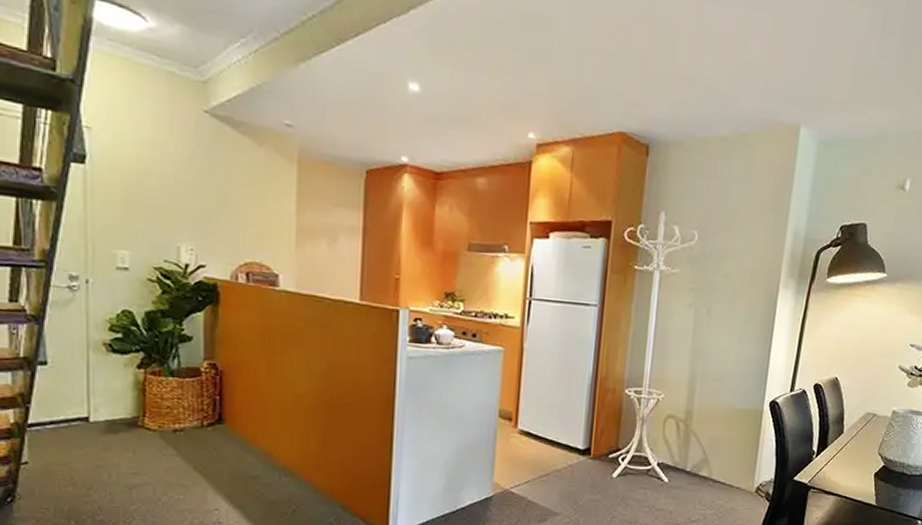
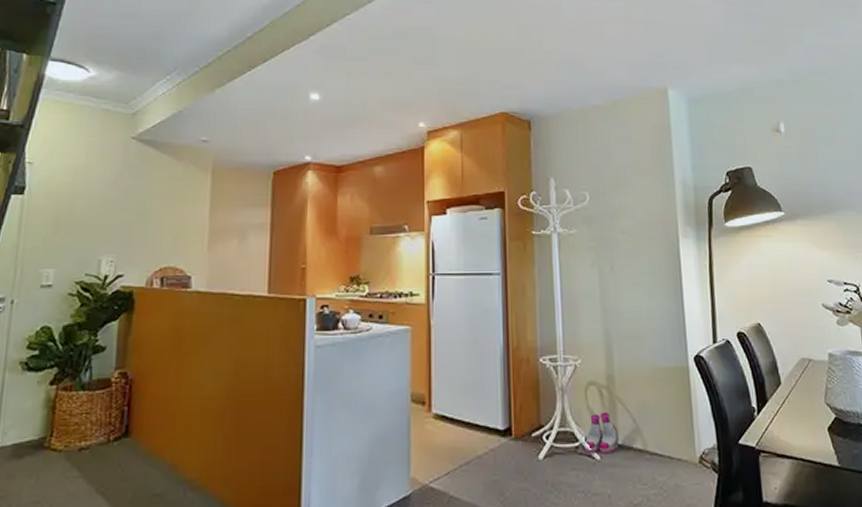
boots: none [654,442,688,478] -> present [584,412,619,454]

